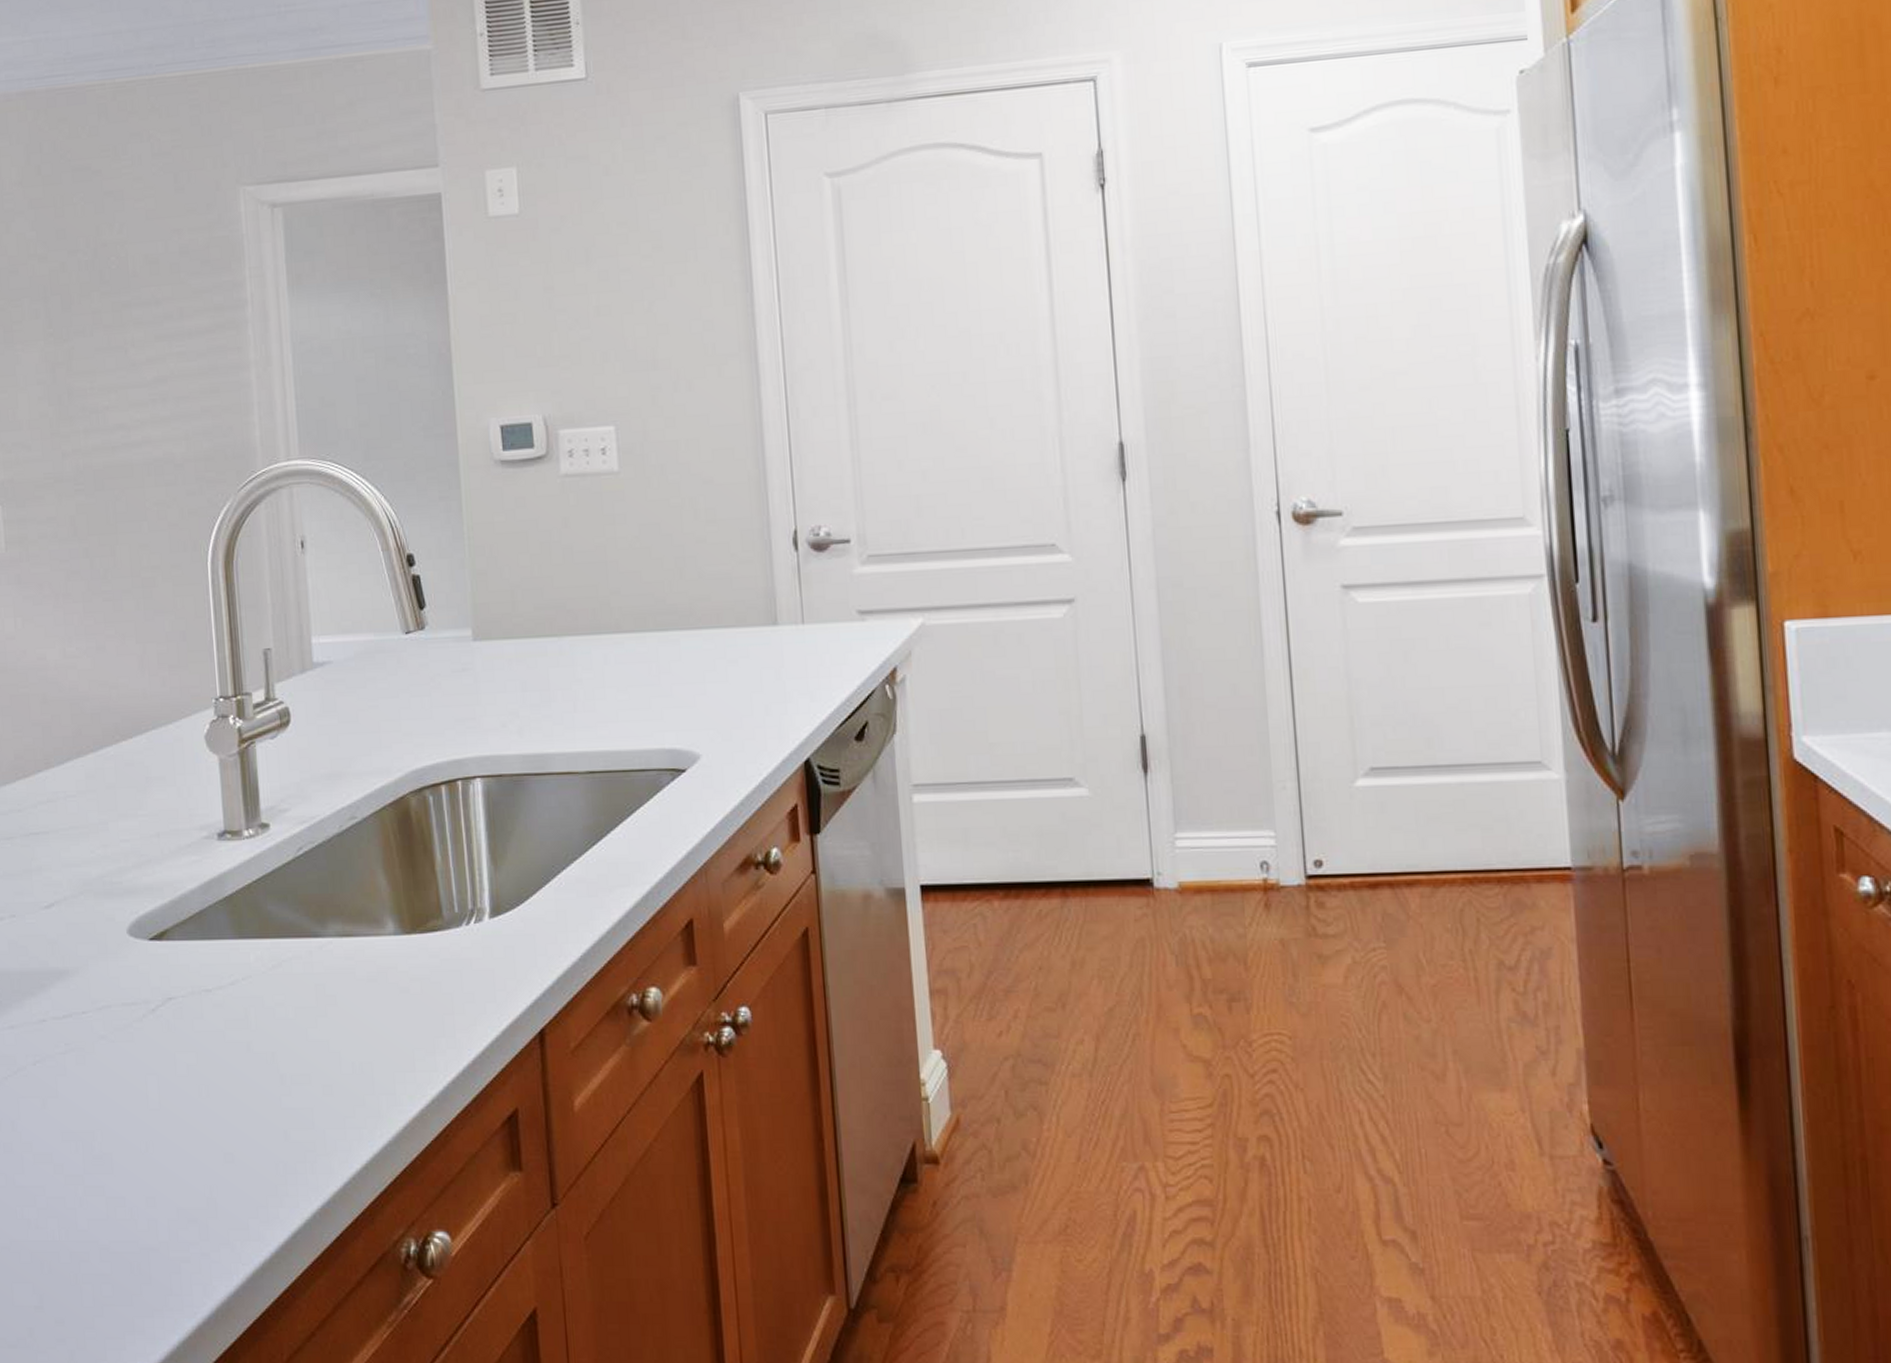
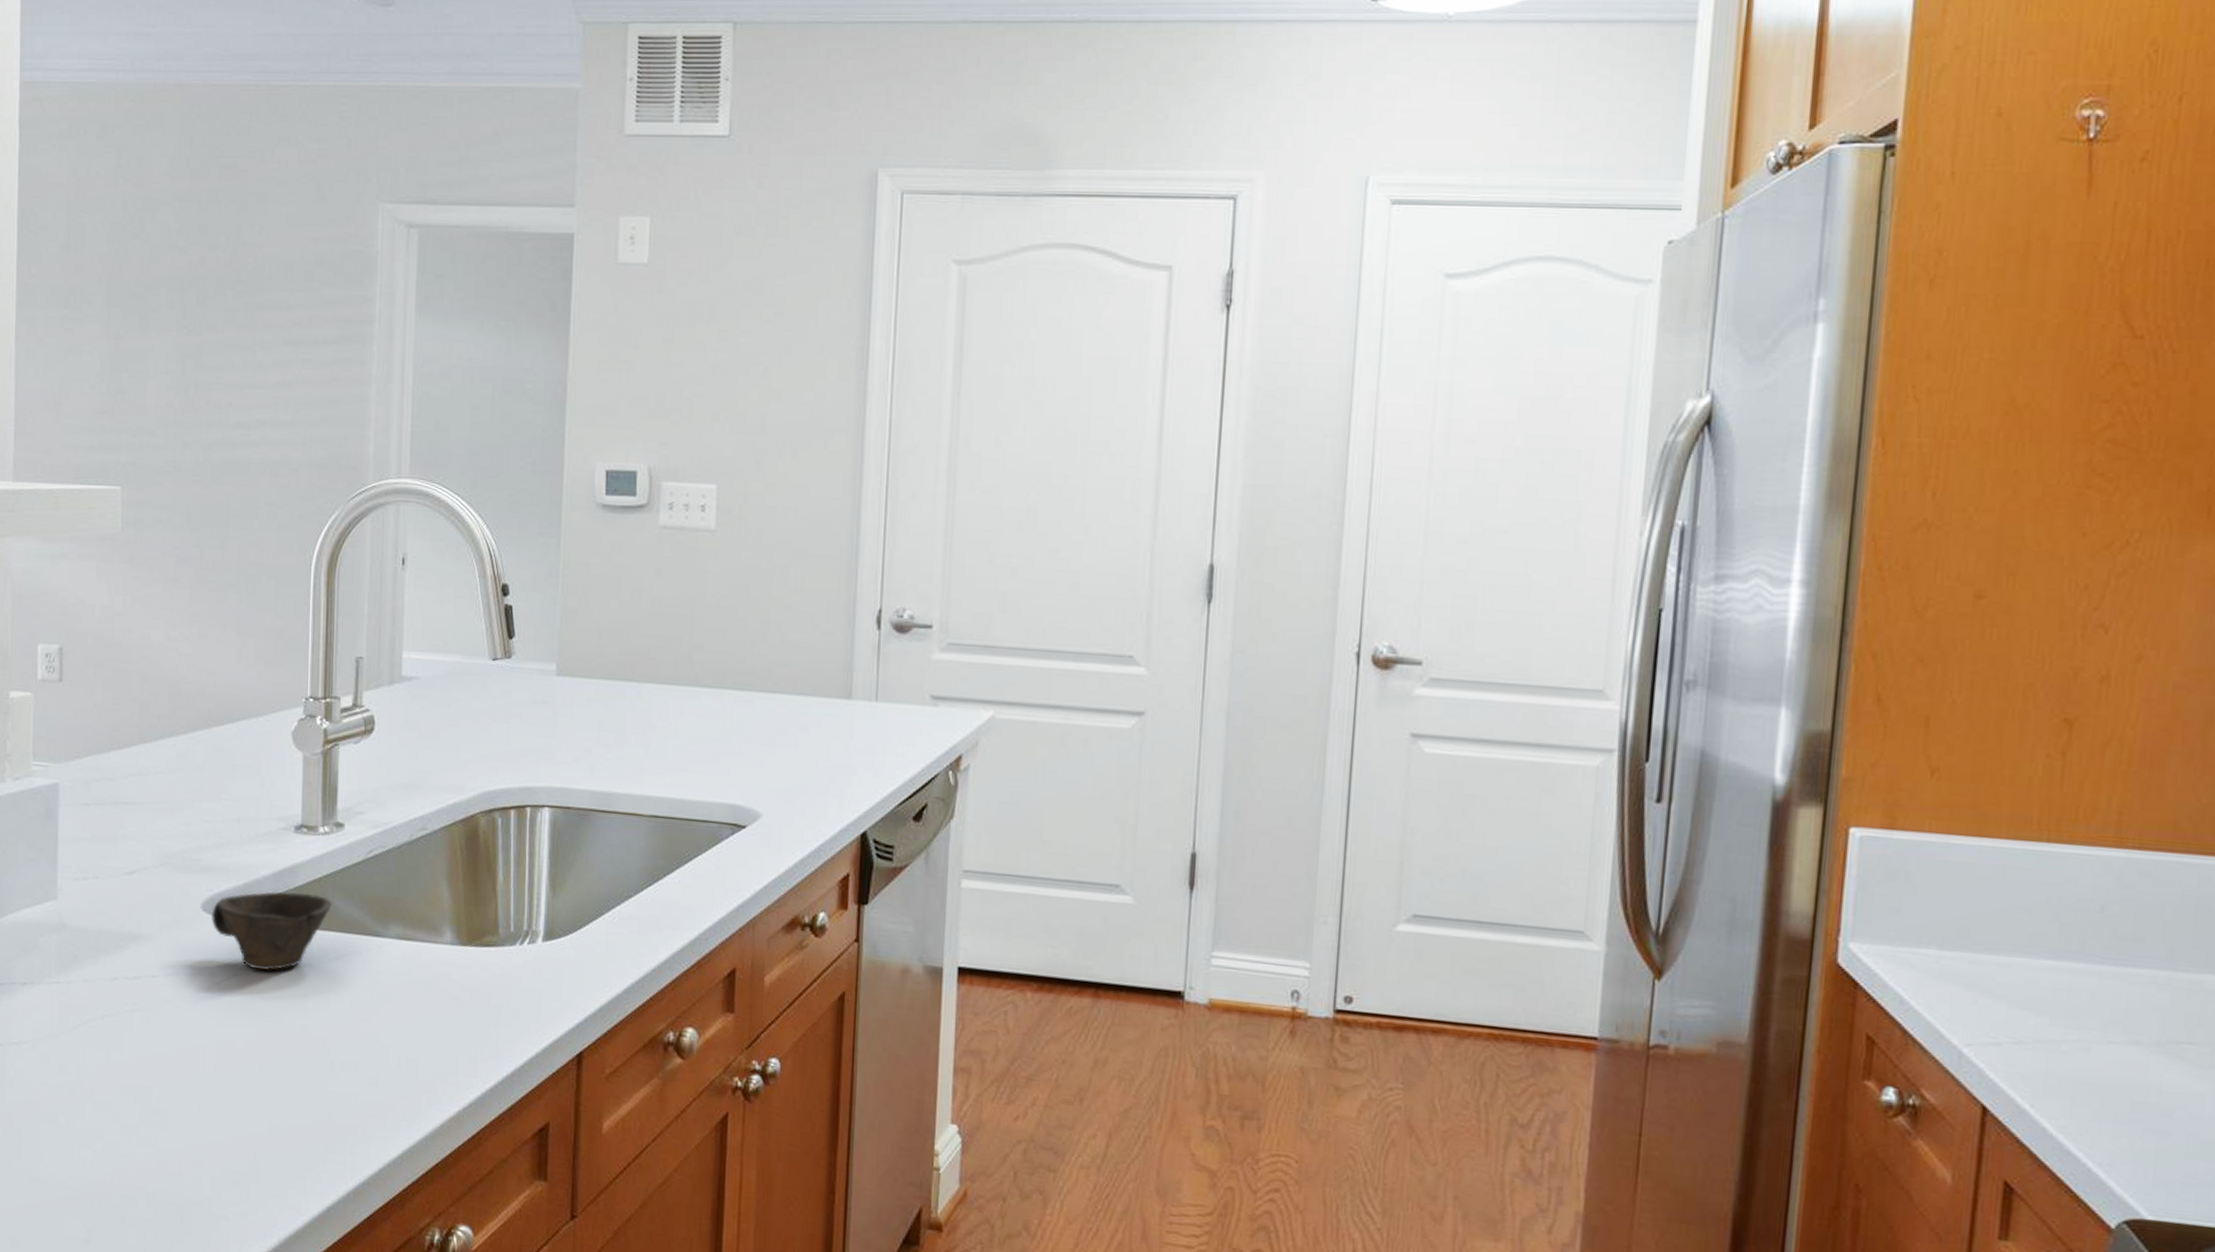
cup: none [138,901,265,990] -> present [211,891,332,971]

